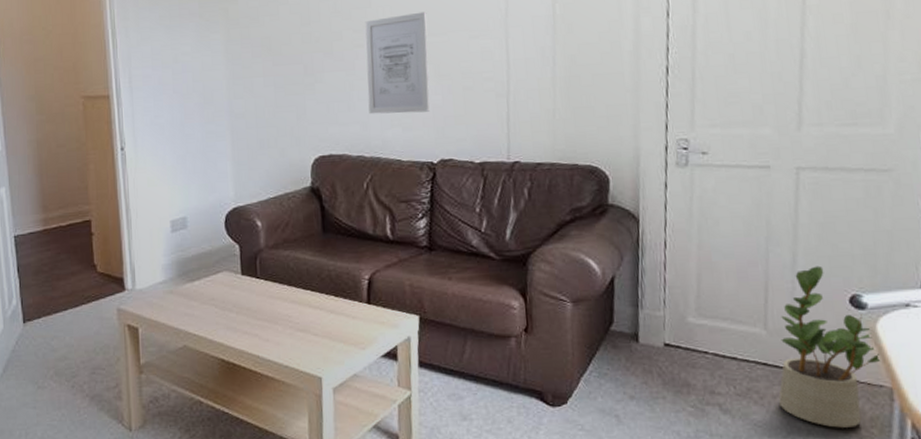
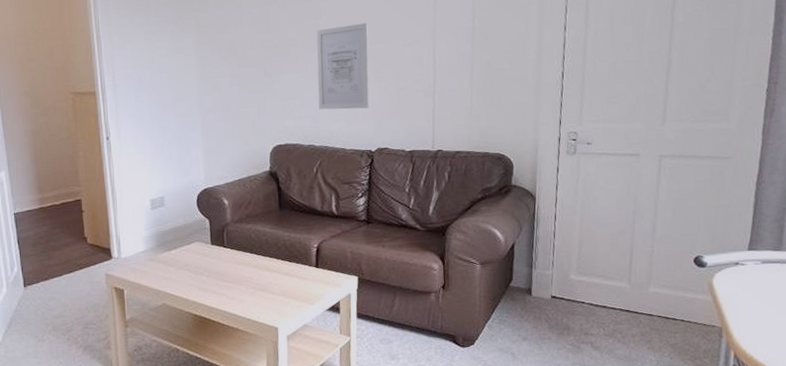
potted plant: present [779,265,880,428] -> none [637,233,714,359]

